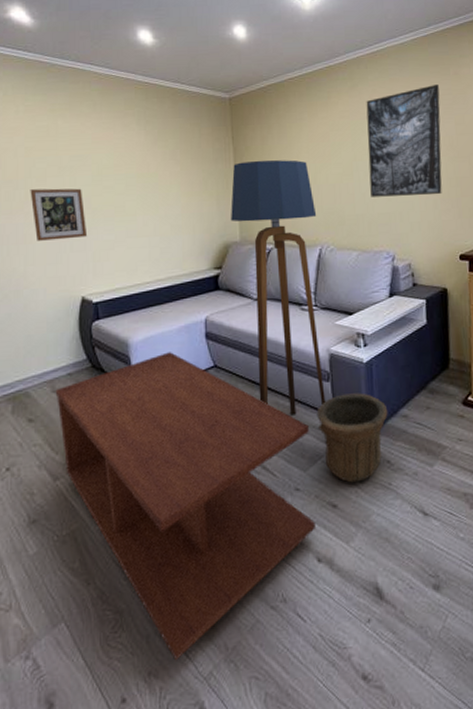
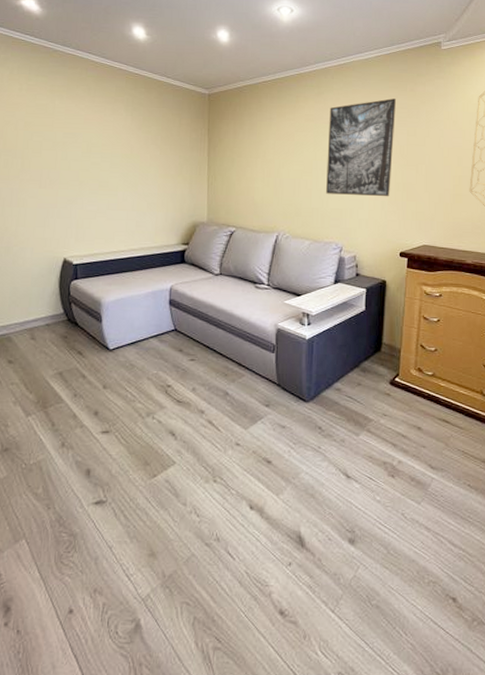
picture frame: present [30,188,88,241] -> none [26,159,74,206]
coffee table: present [55,352,315,661] -> none [33,314,253,582]
floor lamp: present [231,160,326,415] -> none [201,152,277,379]
flower pot: present [316,393,388,483] -> none [260,365,324,443]

